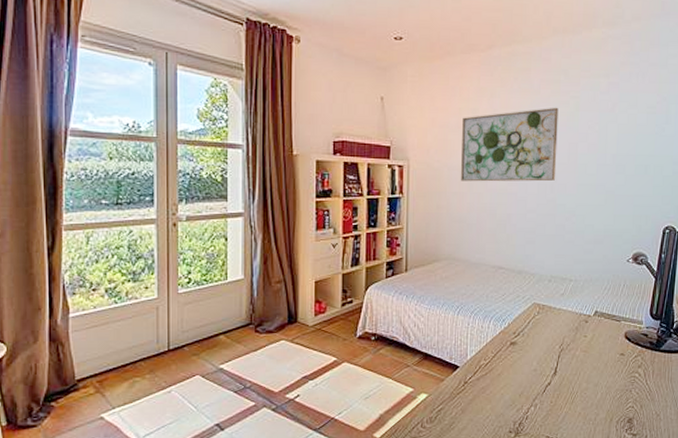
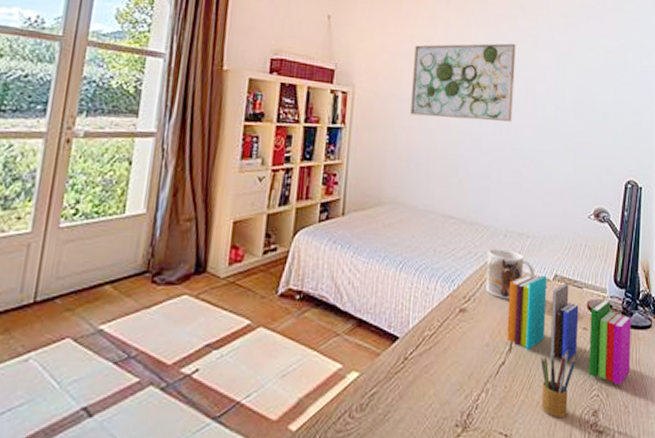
mug: none [533,292,578,333] -> present [485,249,536,300]
book: none [552,312,665,398] -> present [507,274,631,385]
pencil box: none [582,372,614,425] -> present [541,350,576,418]

